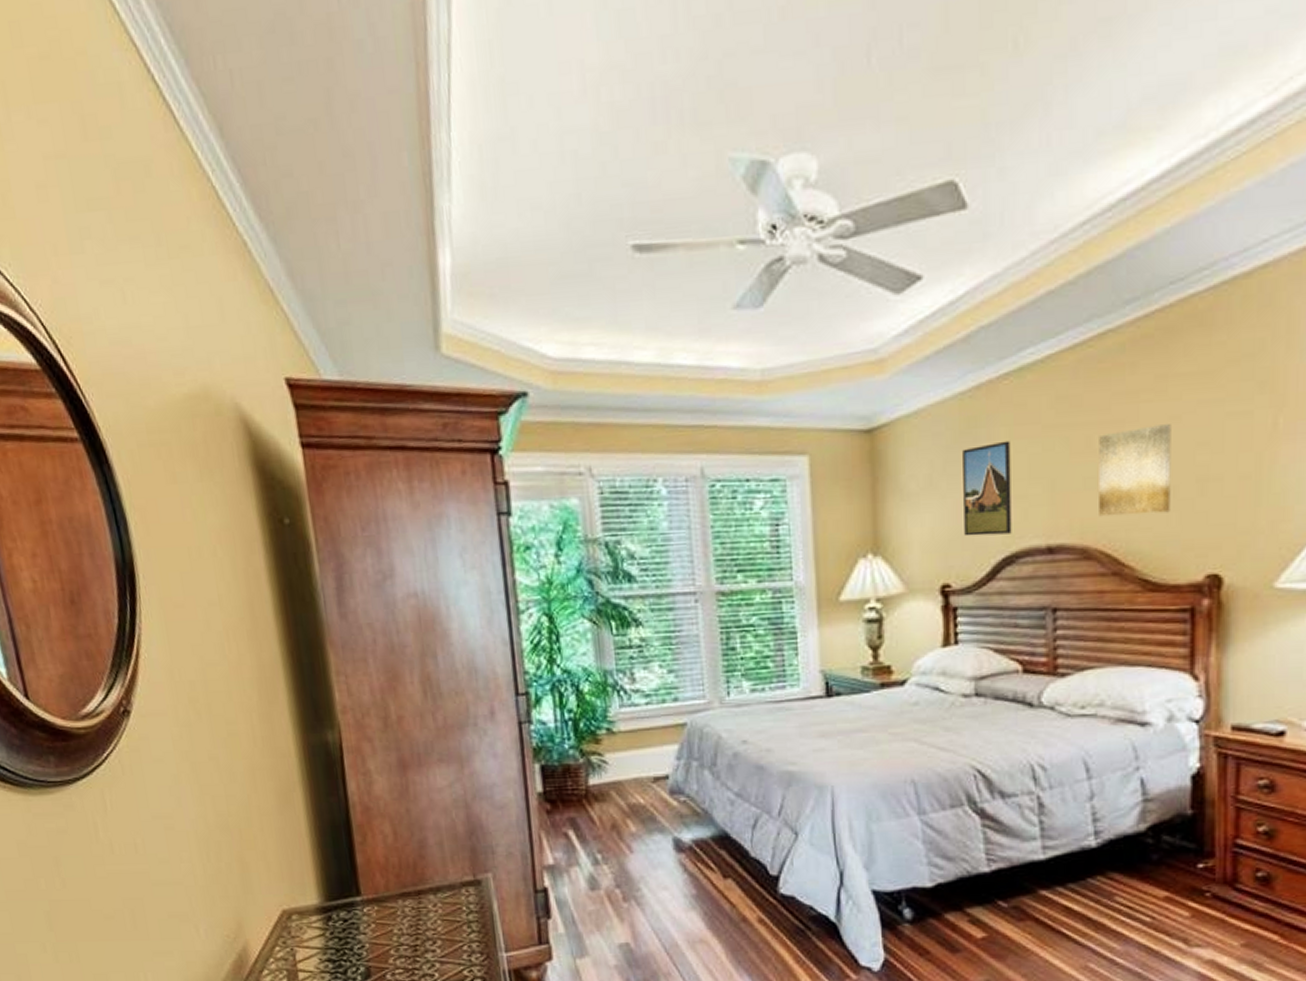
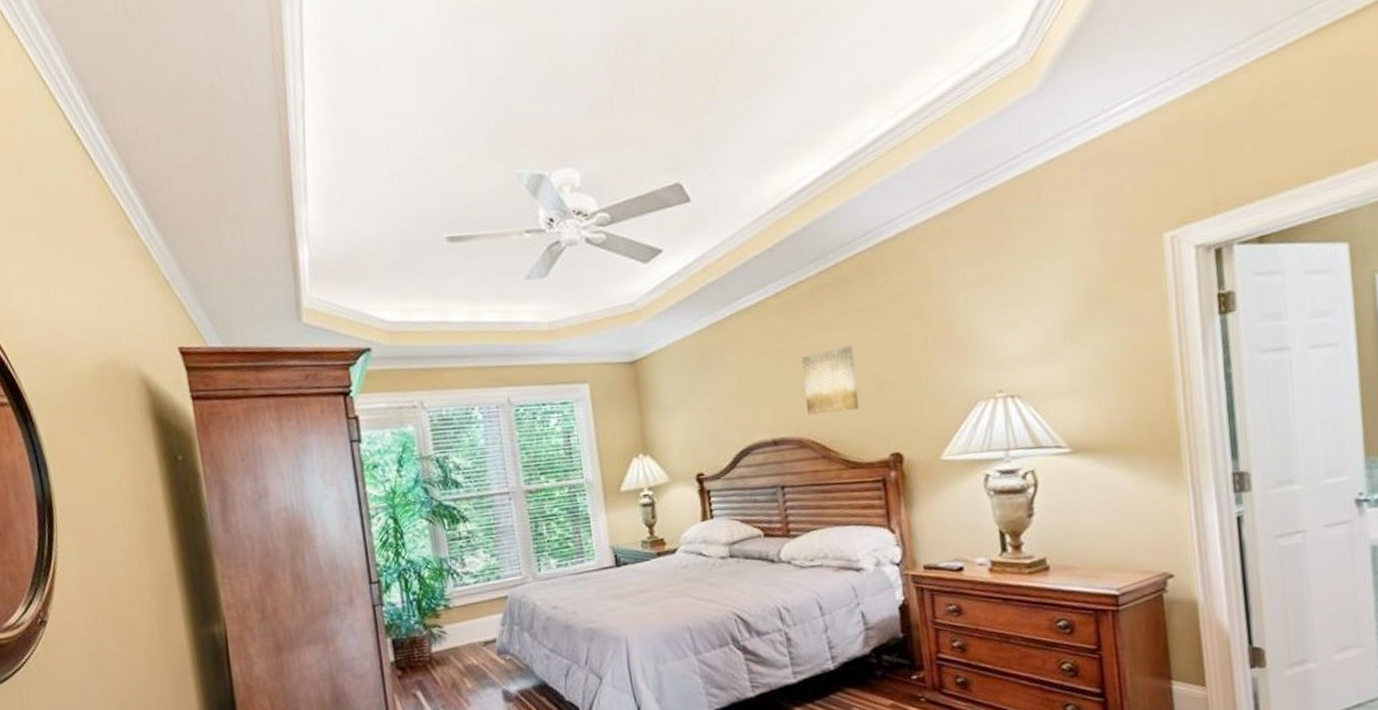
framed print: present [963,440,1012,537] -> none [703,364,745,437]

